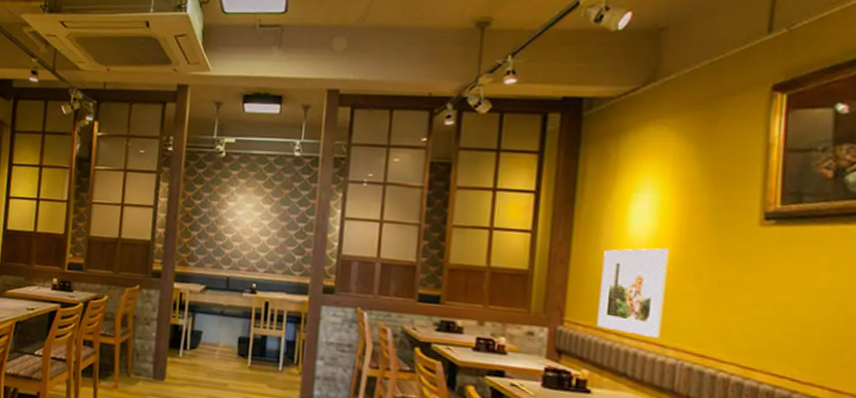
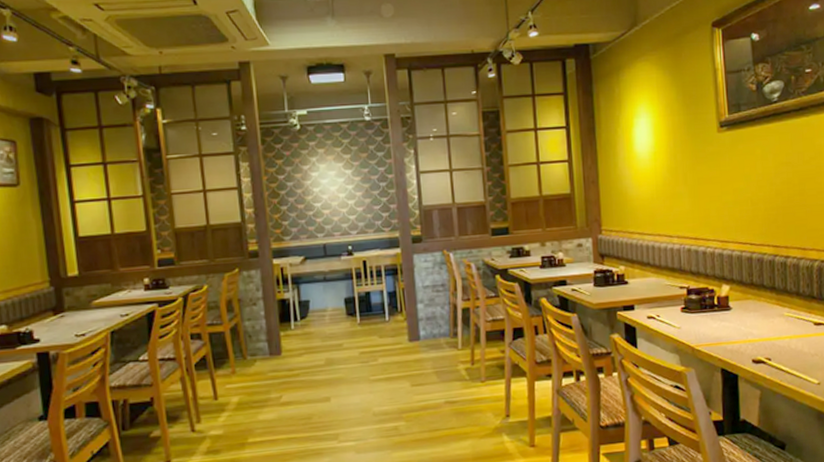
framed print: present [597,248,669,338] -> none [621,160,667,231]

